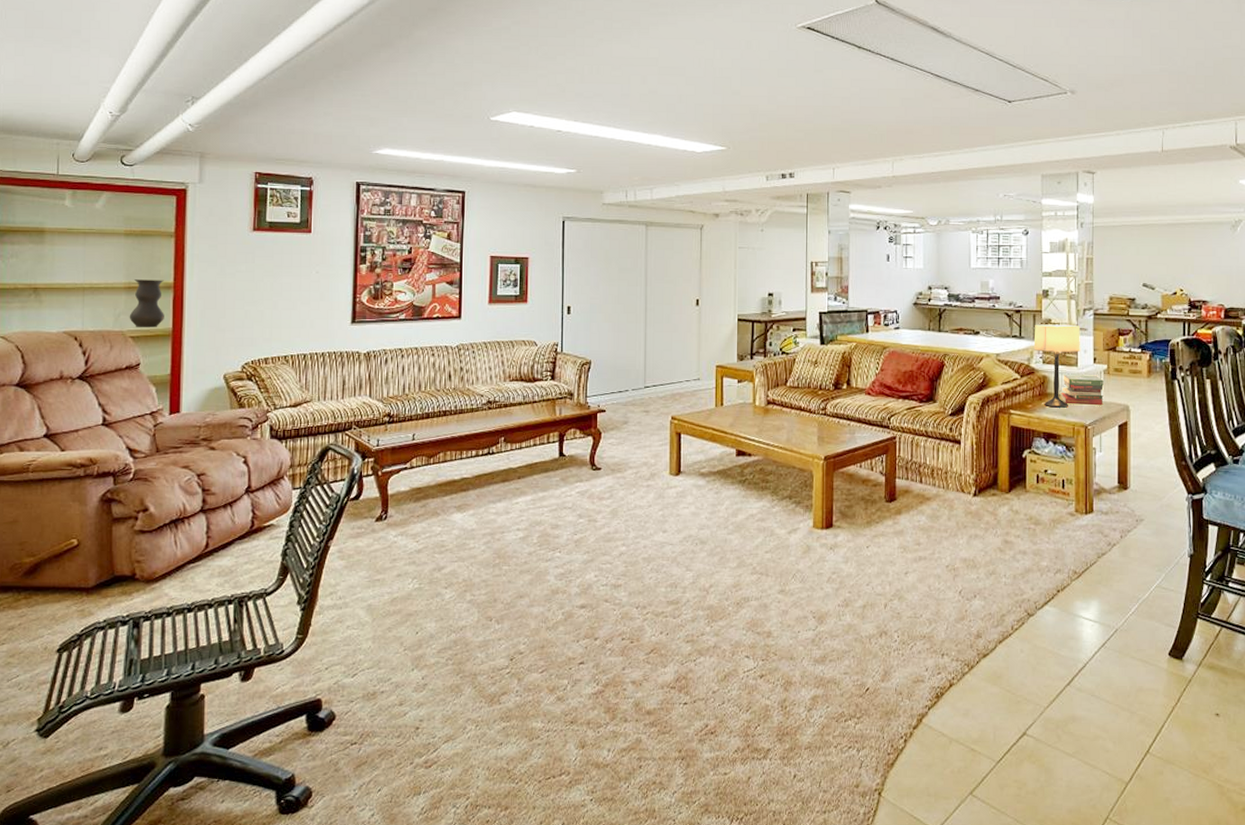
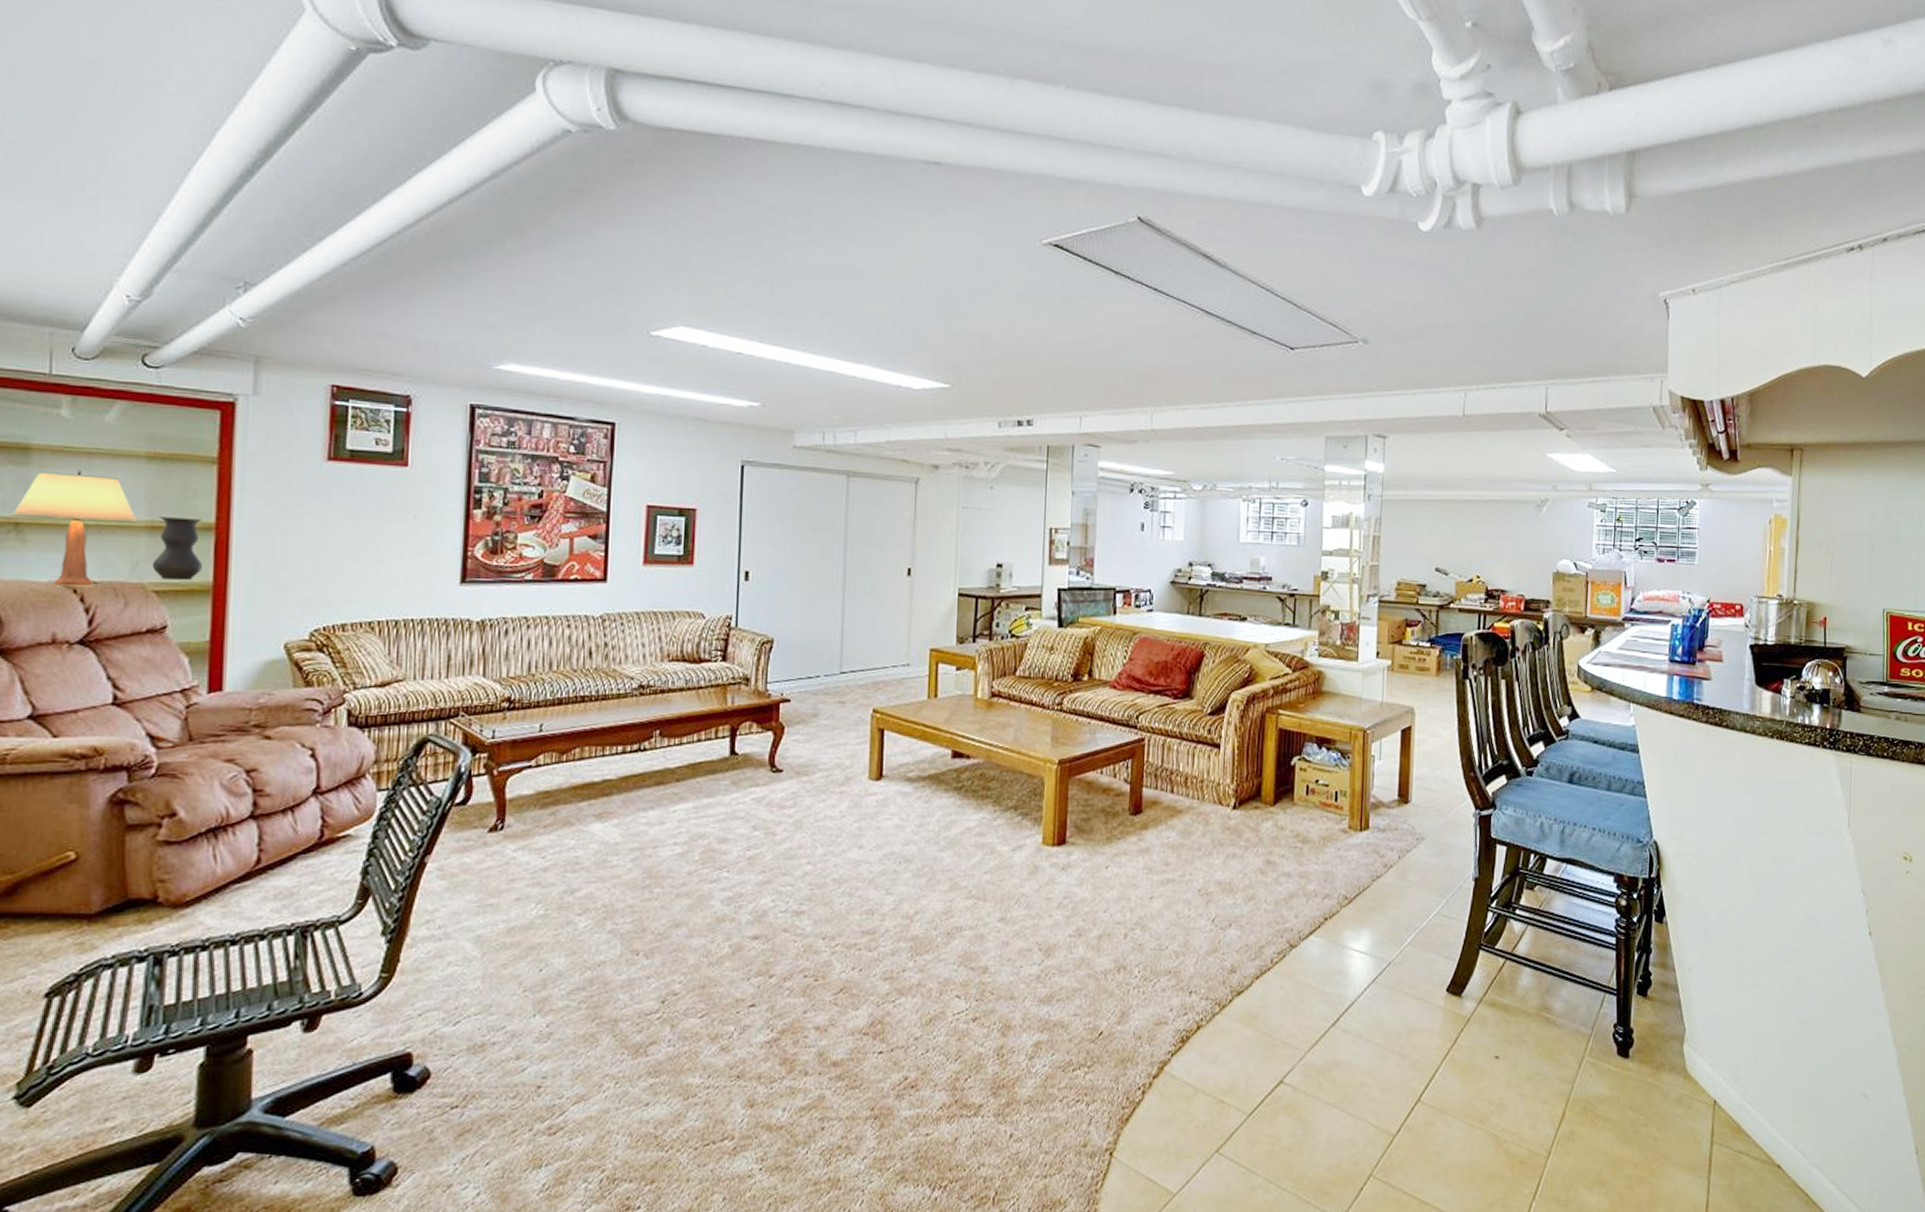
table lamp: none [32,245,119,335] -> present [11,469,138,586]
table lamp: present [1033,323,1080,408] -> none [1308,610,1363,709]
books: present [1060,375,1104,406] -> none [1337,670,1387,707]

